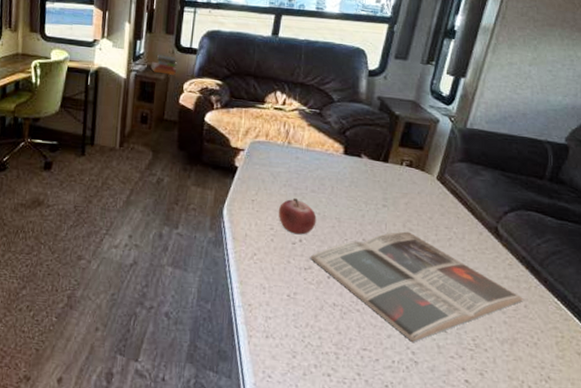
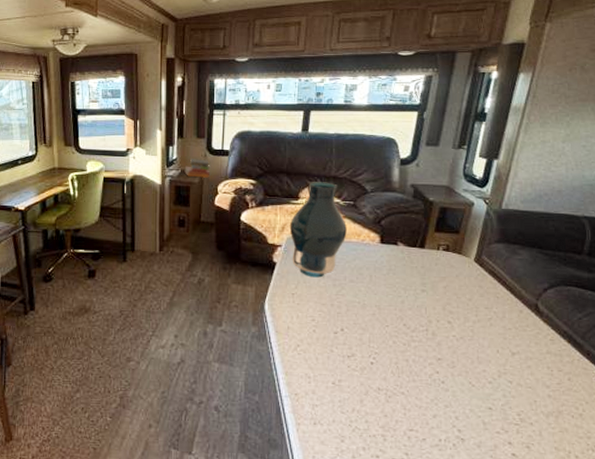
vase: none [253,87,311,186] -> present [289,182,347,278]
fruit: present [278,198,317,235] -> none [318,289,357,324]
magazine: present [310,231,523,342] -> none [352,314,567,420]

